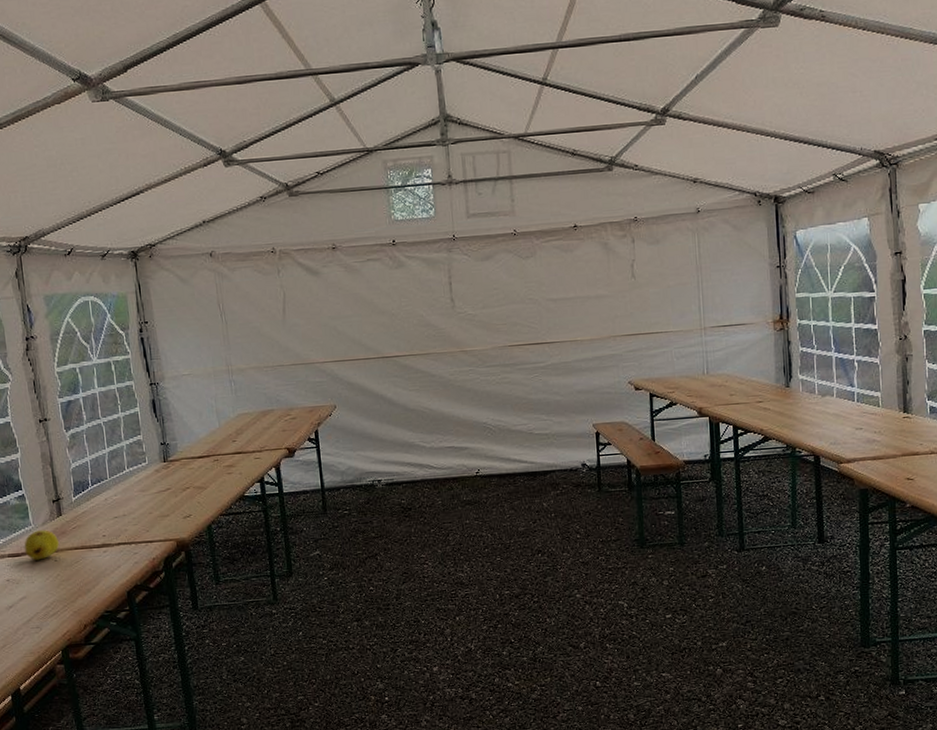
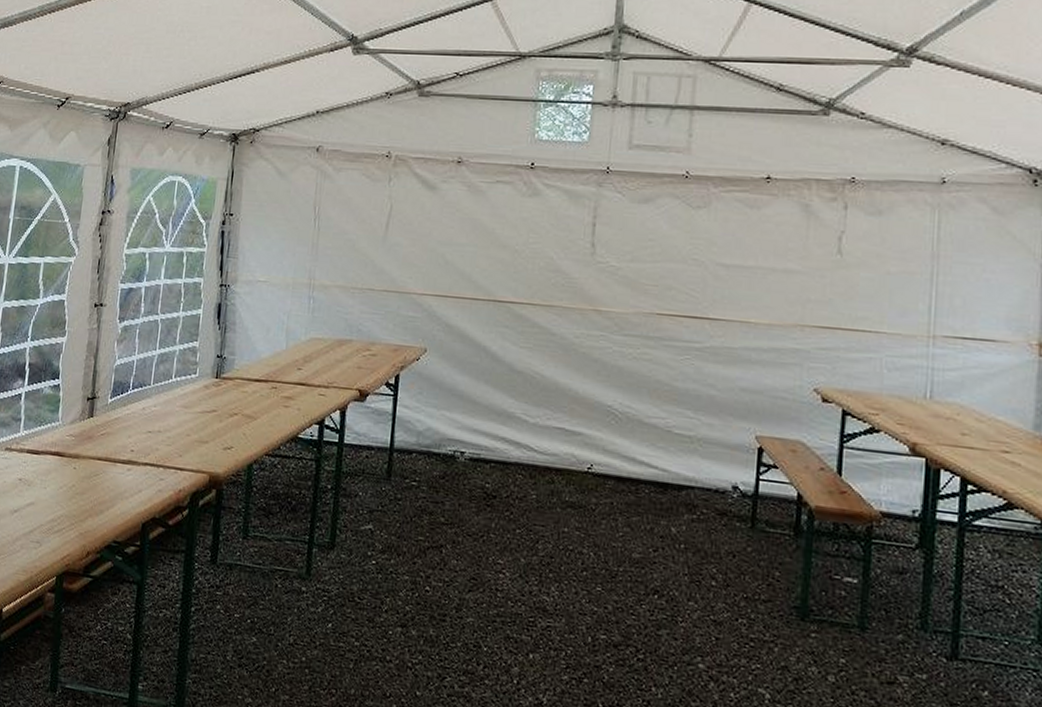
fruit: present [24,530,59,561] -> none [45,428,83,464]

